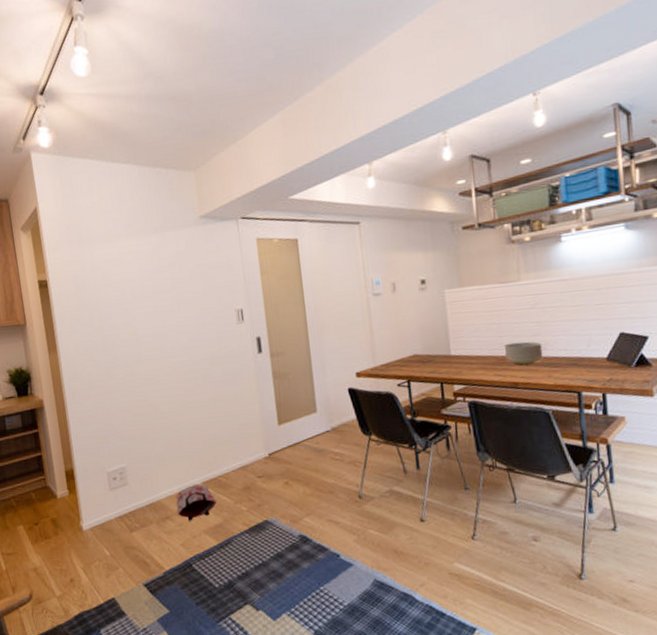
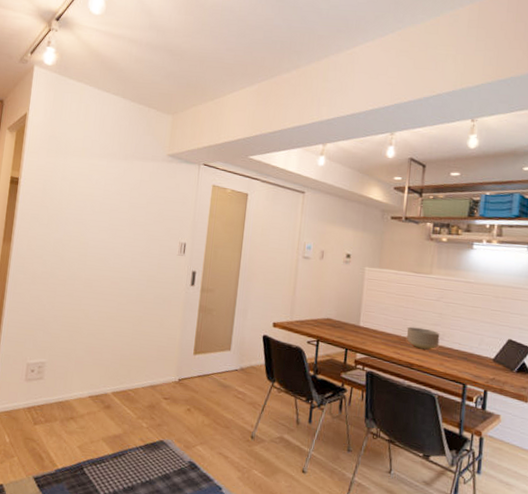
bag: present [175,484,217,521] -> none [82,392,121,426]

